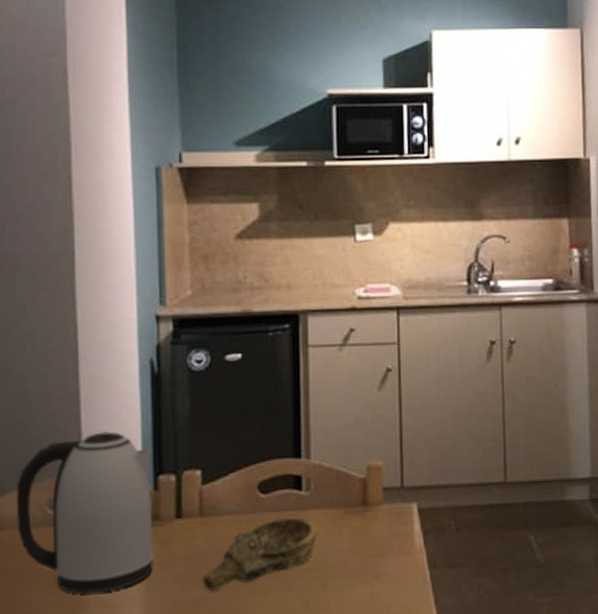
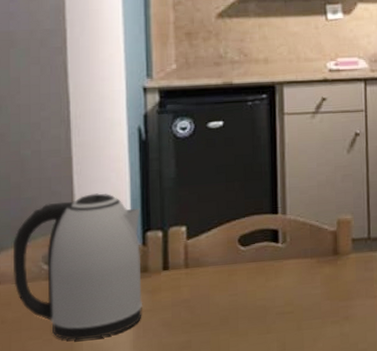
decorative bowl: present [202,516,319,592] -> none [187,266,294,335]

